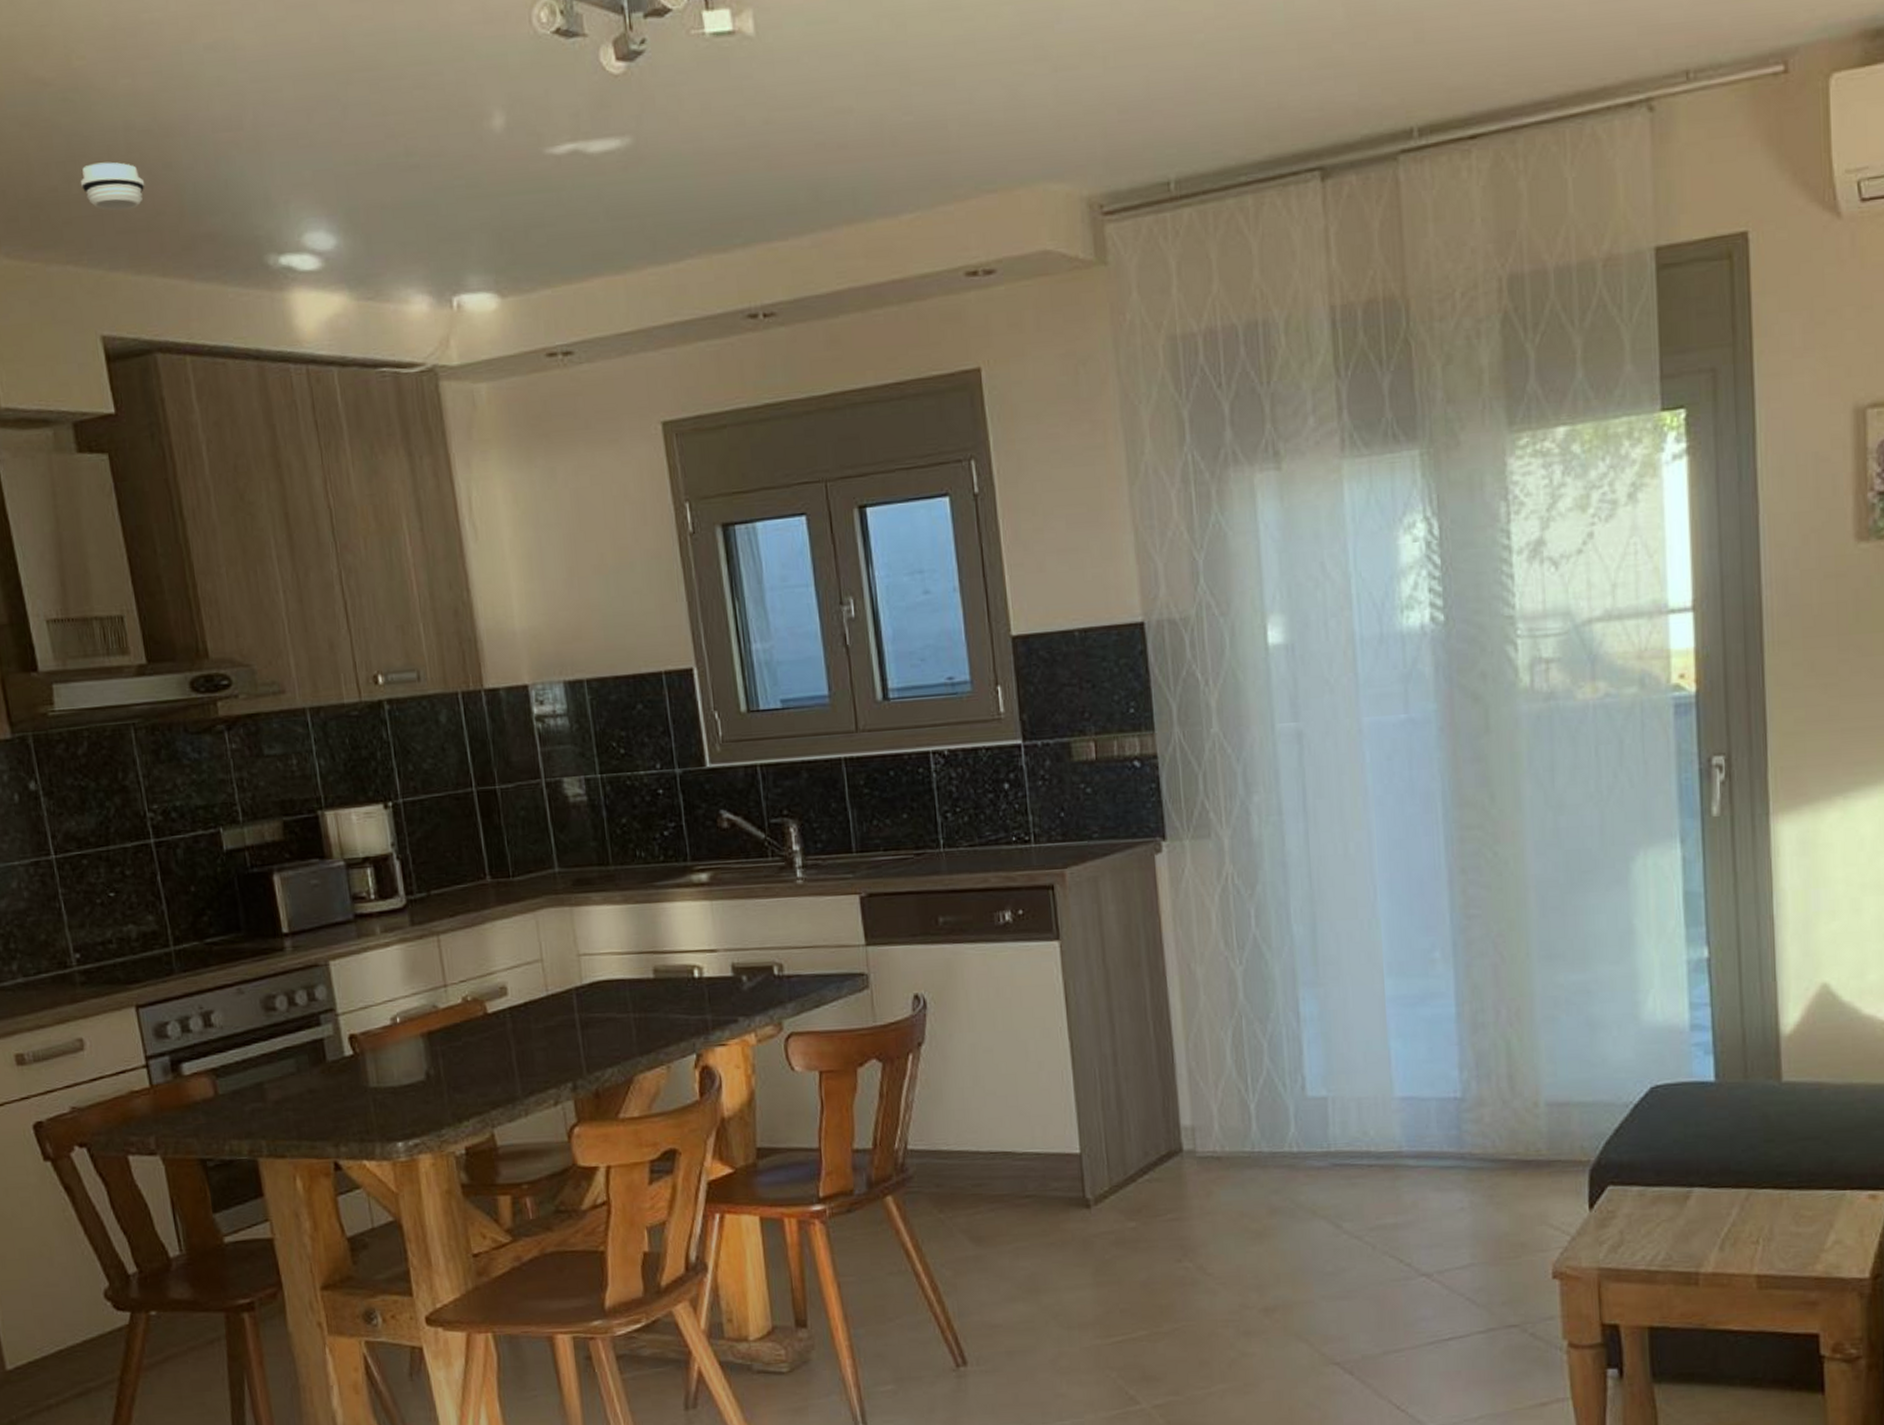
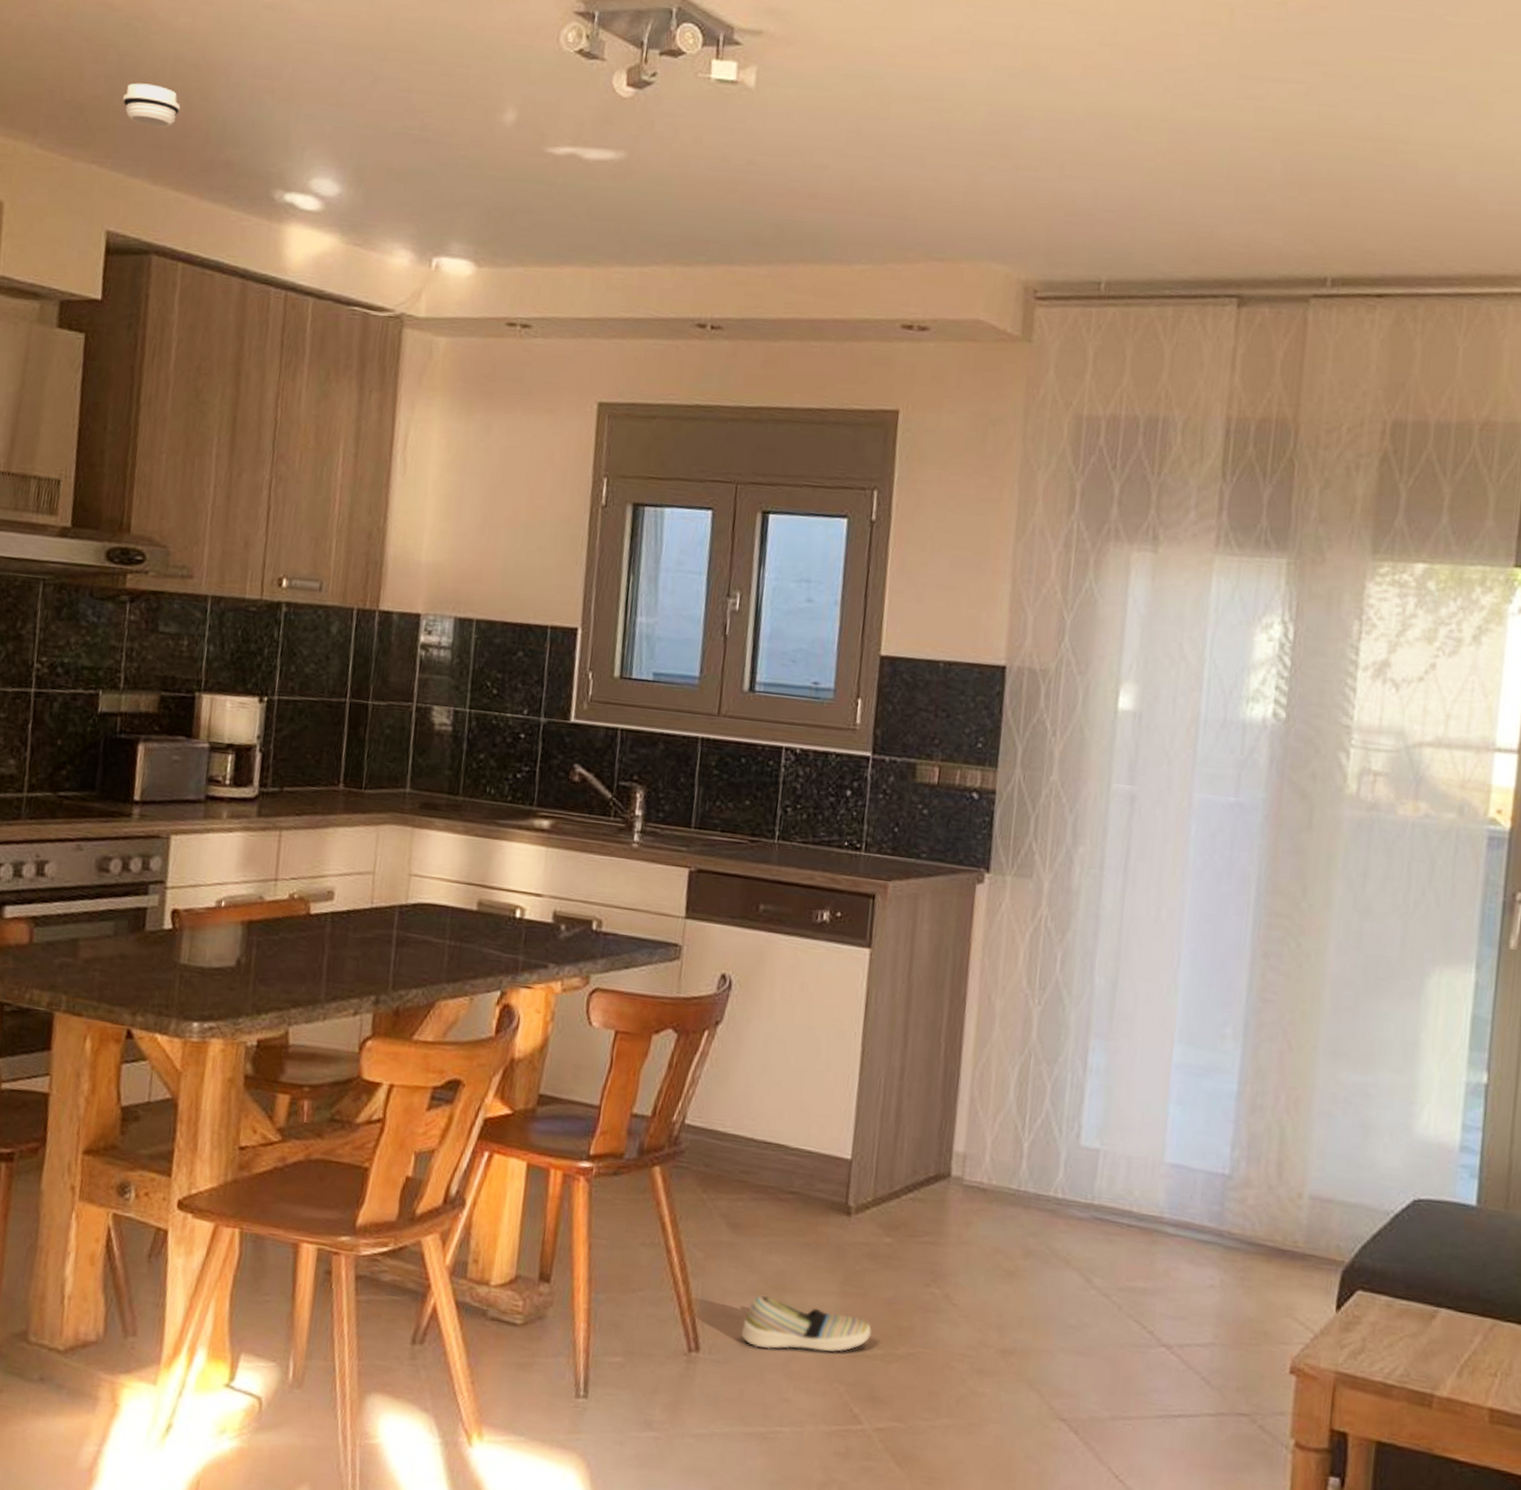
shoe: none [1004,1300,1132,1351] -> present [741,1295,871,1352]

